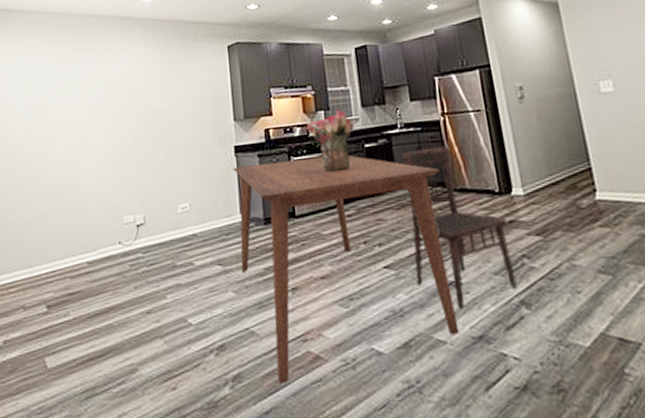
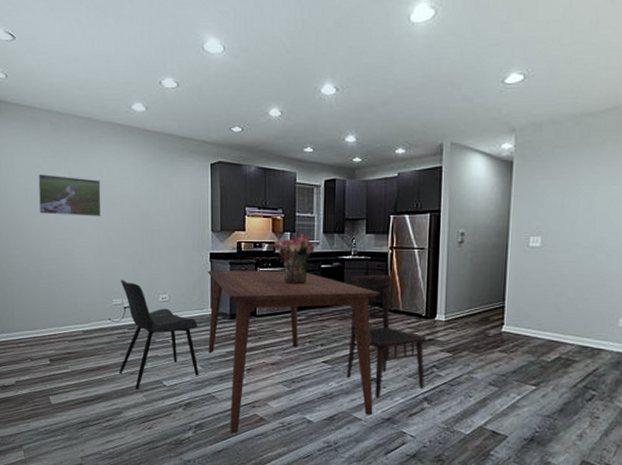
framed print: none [38,78,109,125] -> present [38,173,101,216]
dining chair: none [131,190,232,333] -> present [119,279,199,389]

